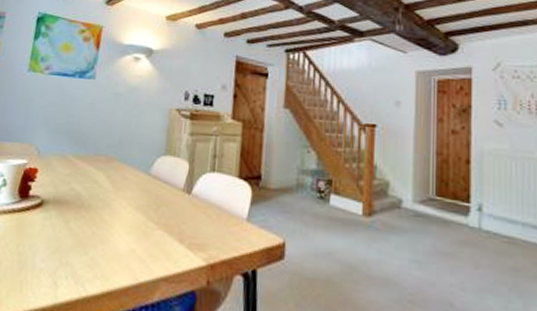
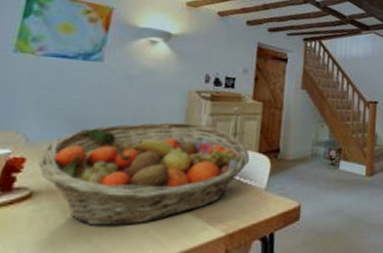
fruit basket: none [47,140,230,243] -> present [38,121,250,227]

